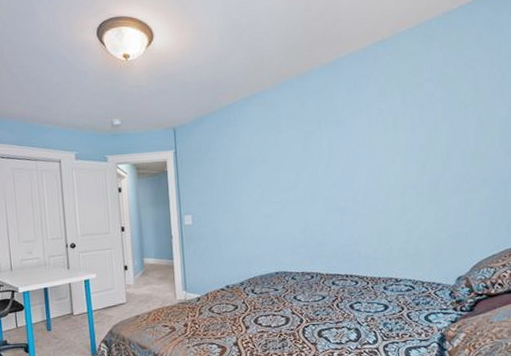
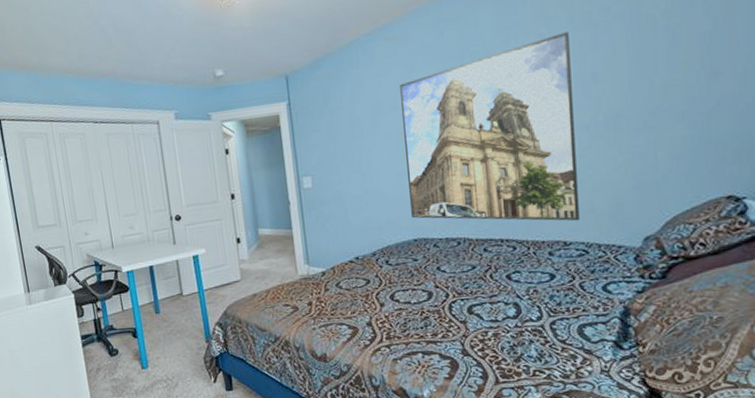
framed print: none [268,110,408,262] -> present [400,32,579,221]

